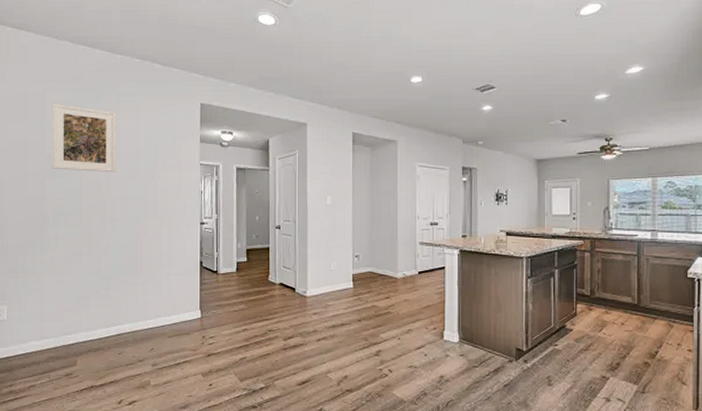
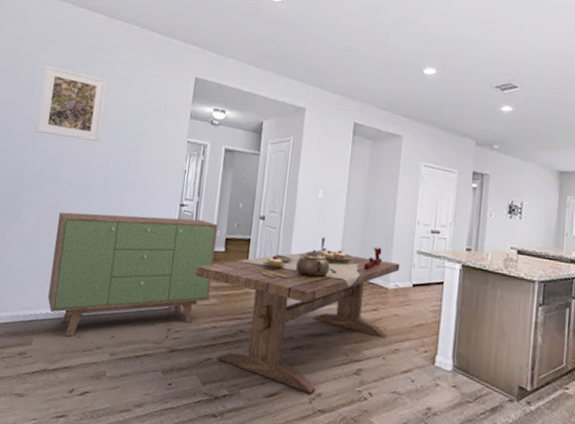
sideboard: none [85,235,238,355] -> present [48,212,218,337]
dining table: none [222,239,406,377] -> present [195,237,401,394]

